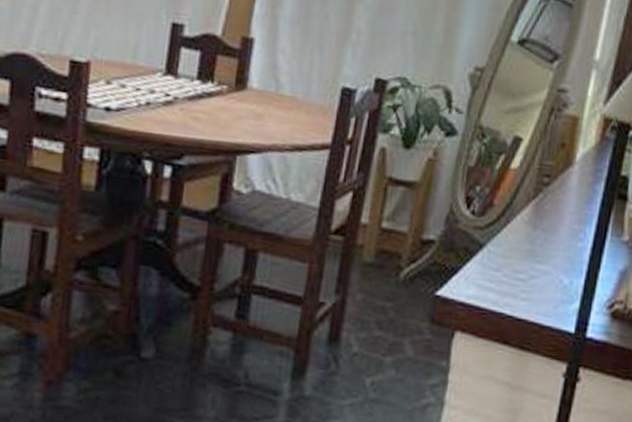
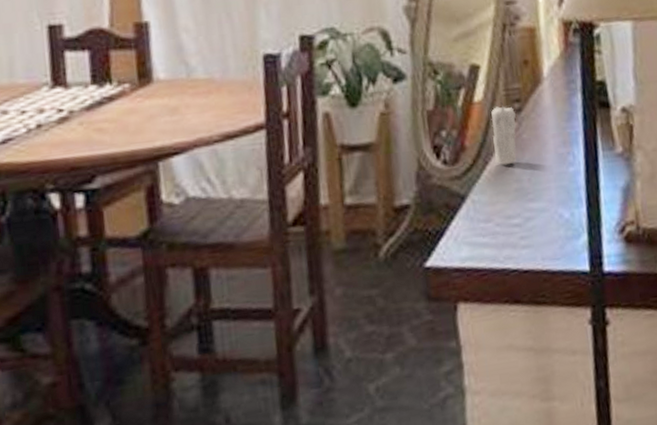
candle: none [516,174,544,228] -> present [491,102,517,166]

